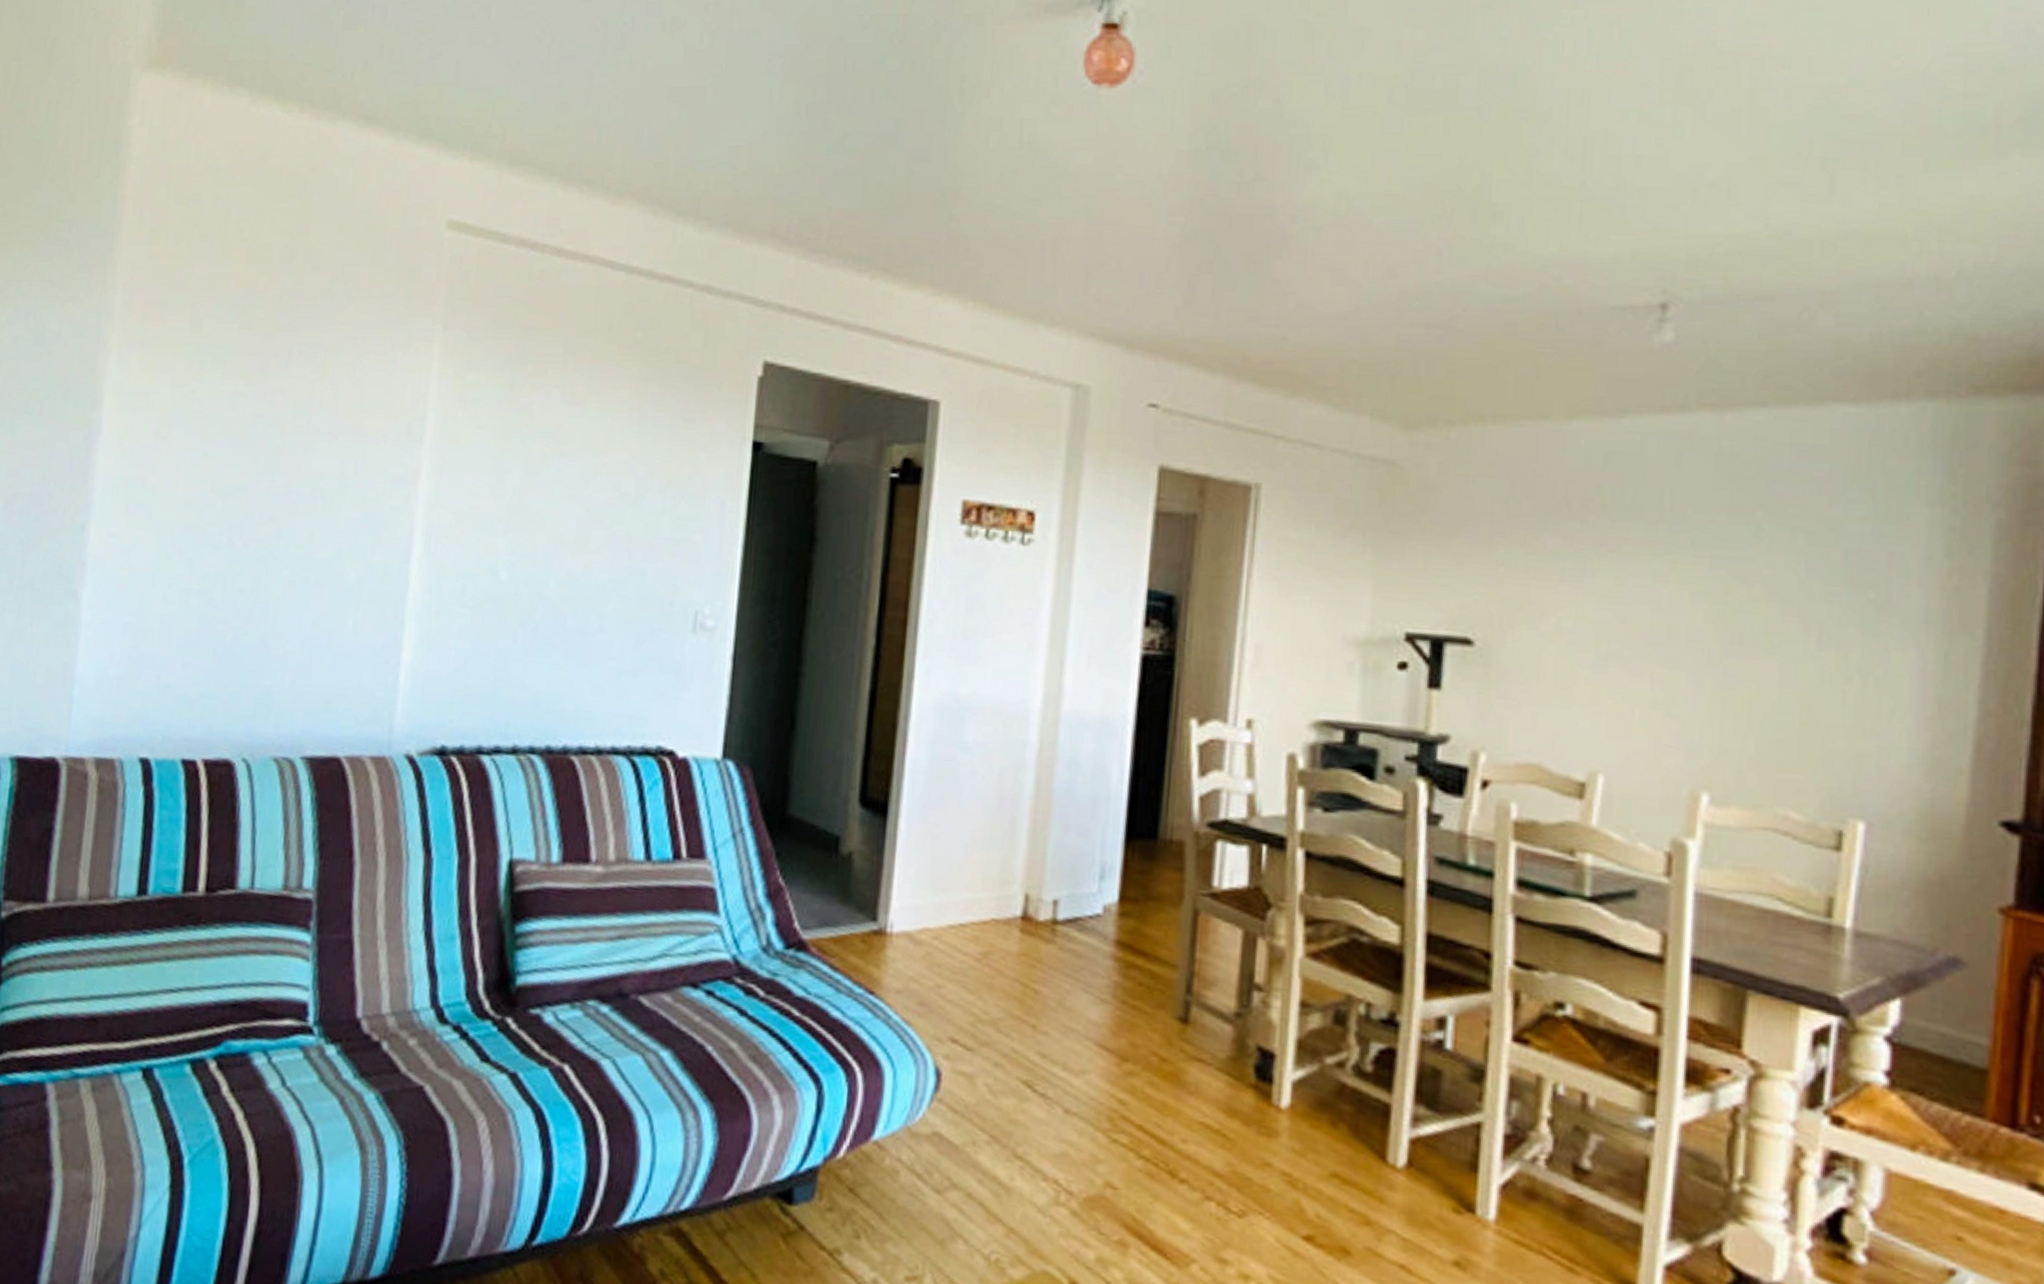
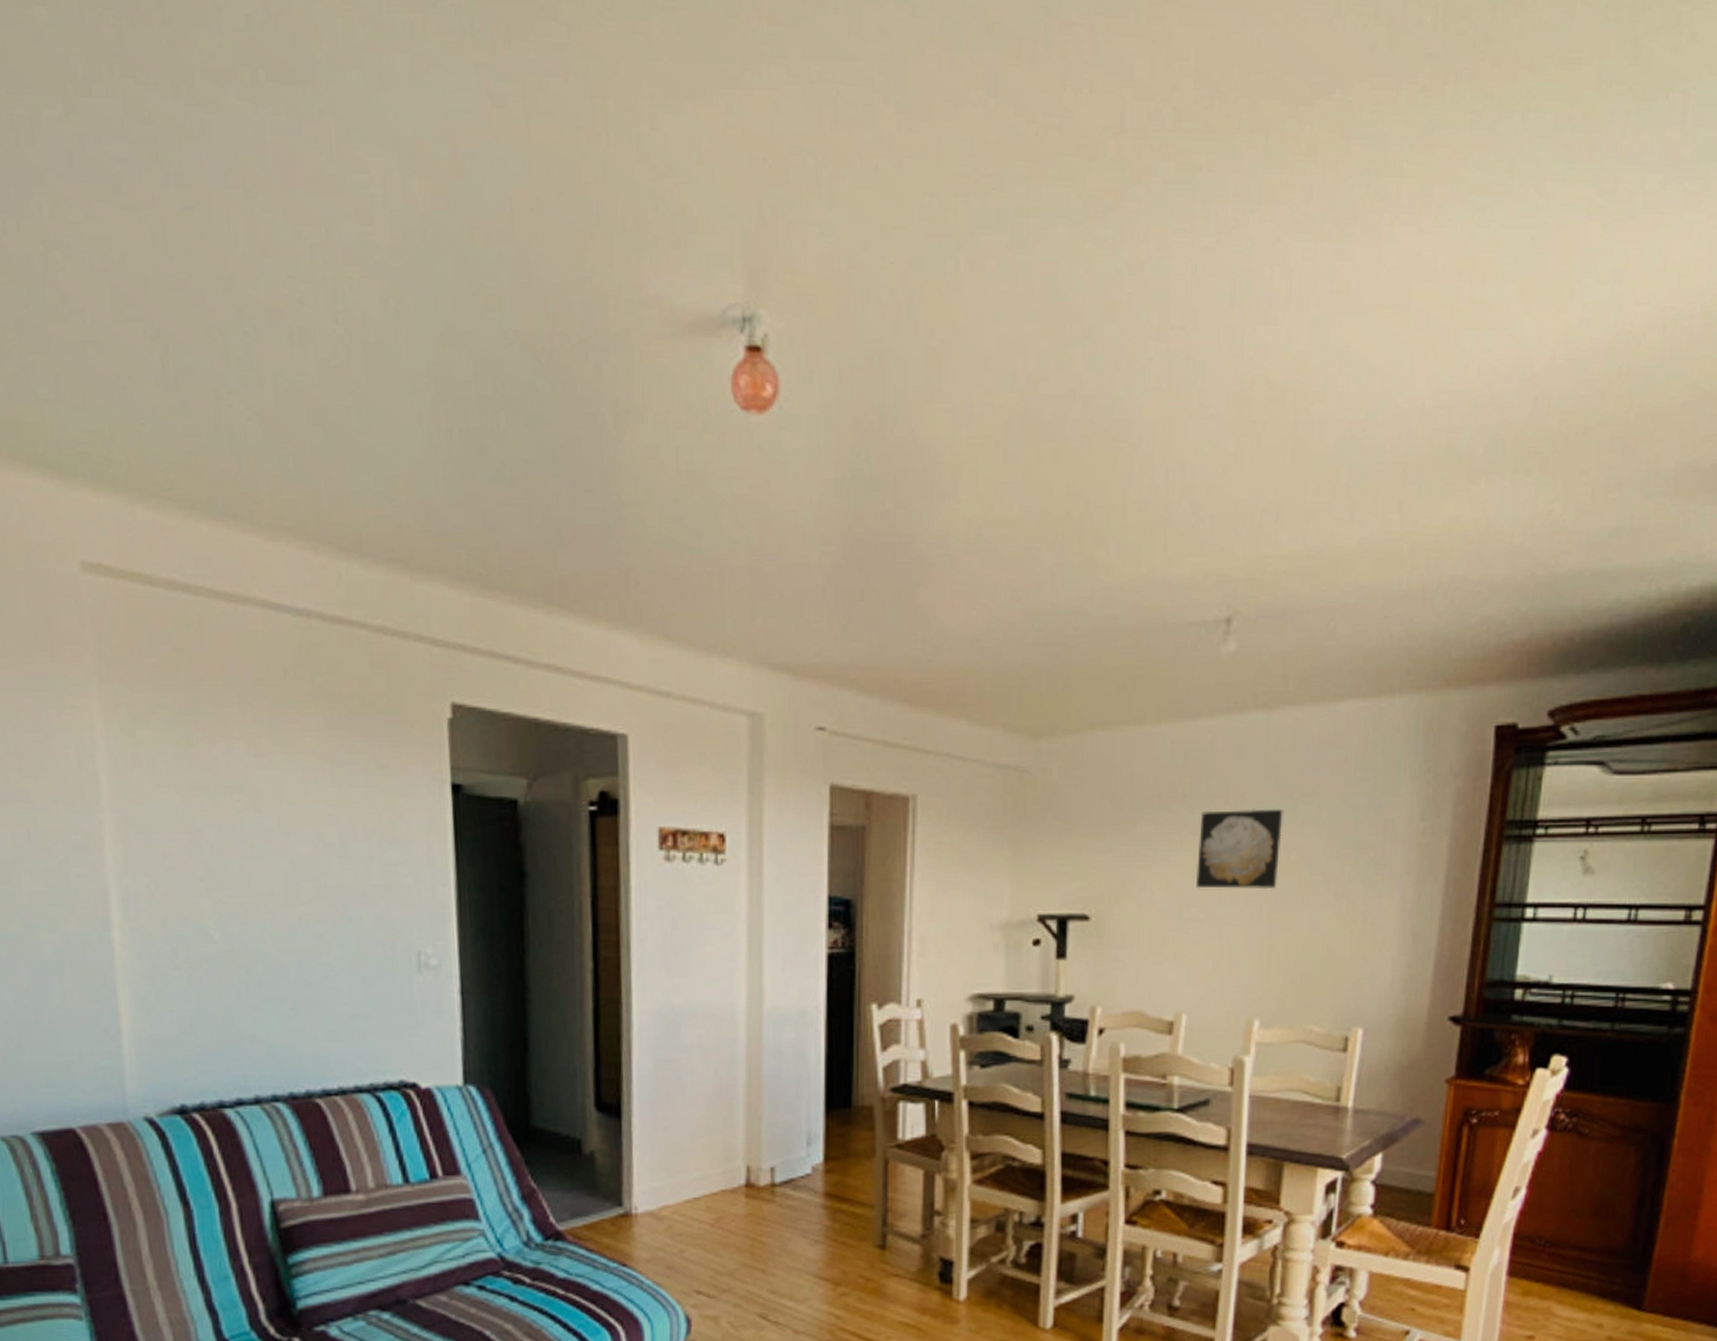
wall art: none [1617,525,1741,628] -> present [1195,809,1283,890]

